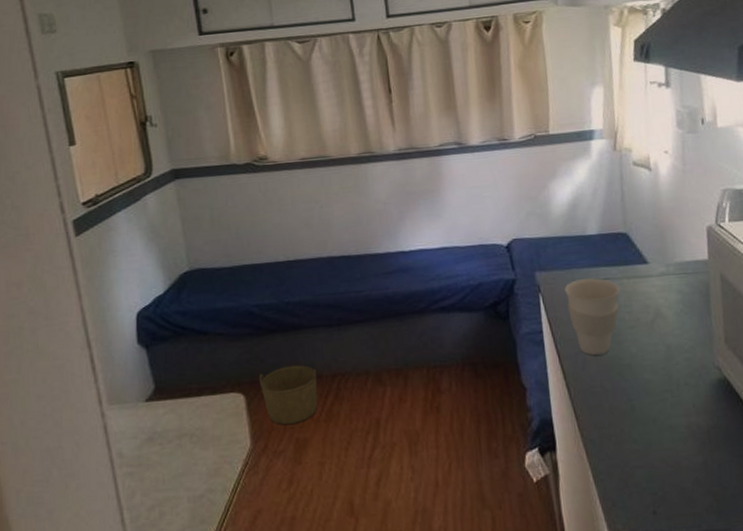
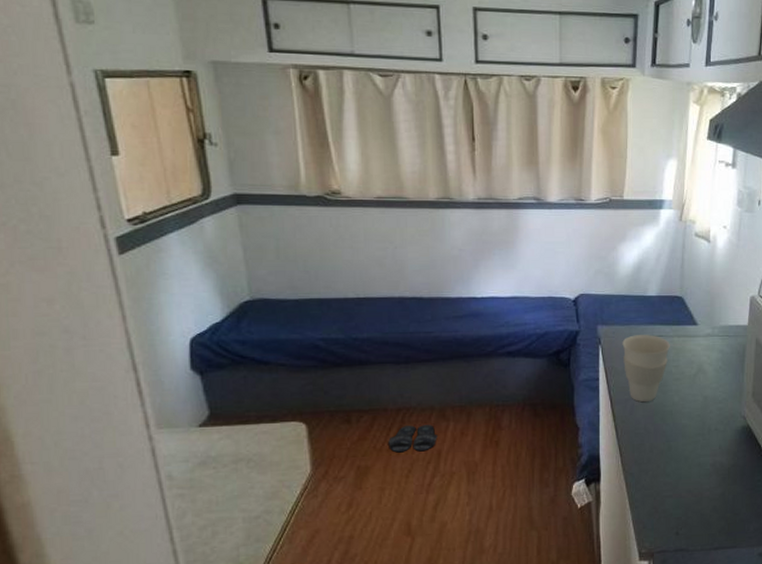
basket: present [259,364,318,426] -> none [322,398,382,454]
slippers: none [325,391,375,423] -> present [388,425,438,453]

